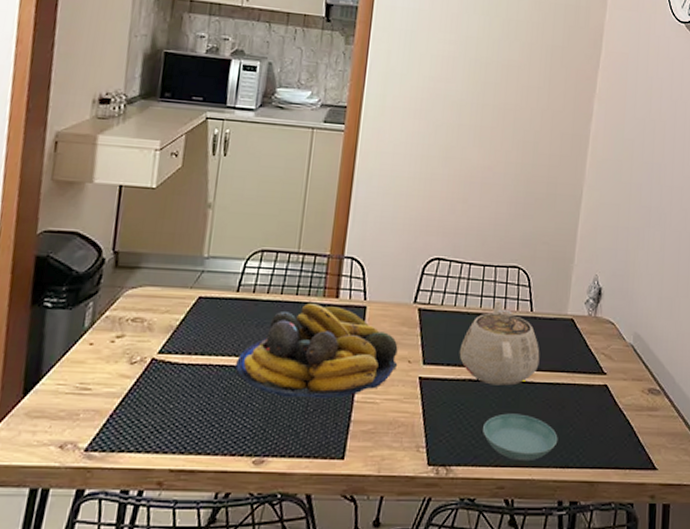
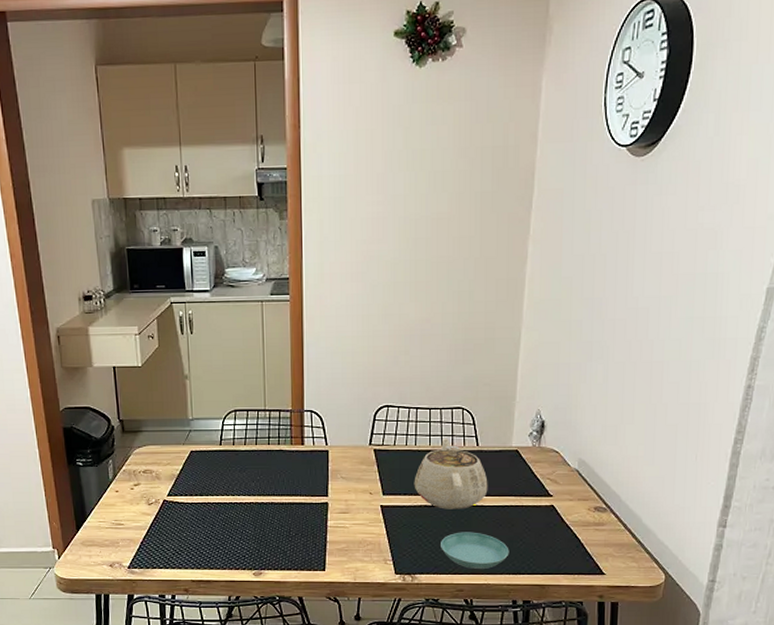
fruit bowl: present [235,304,398,399] -> none [228,451,361,525]

